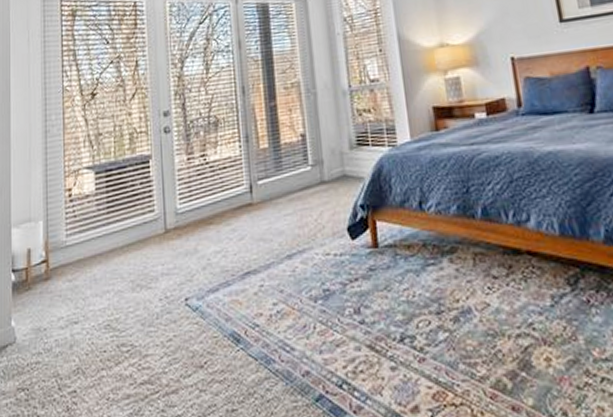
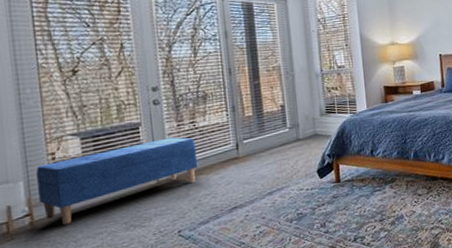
bench: none [55,174,208,277] -> present [36,137,198,225]

